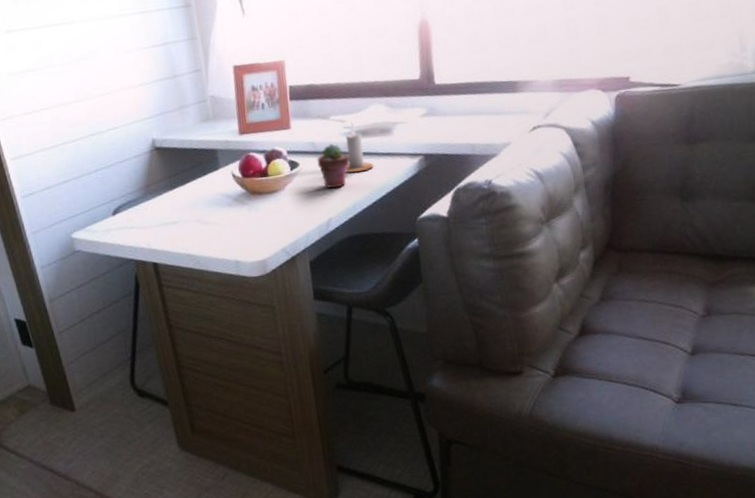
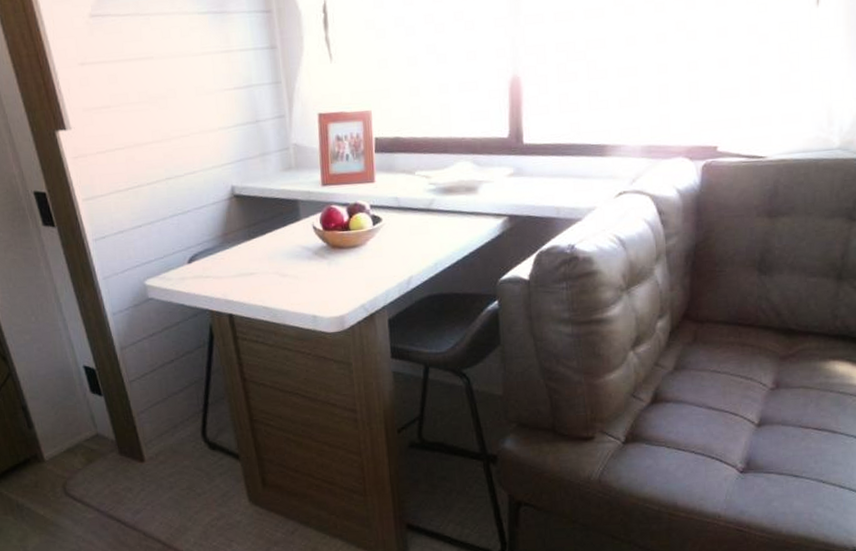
potted succulent: present [317,143,350,189] -> none [400,199,434,246]
candle: present [345,120,374,174] -> none [429,177,458,231]

